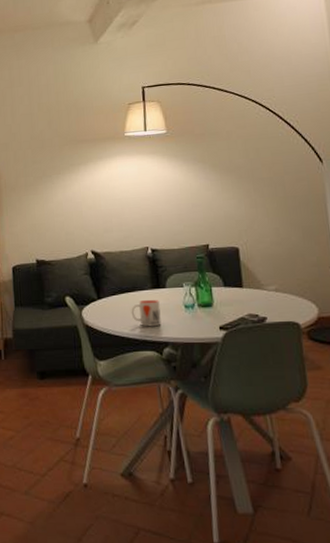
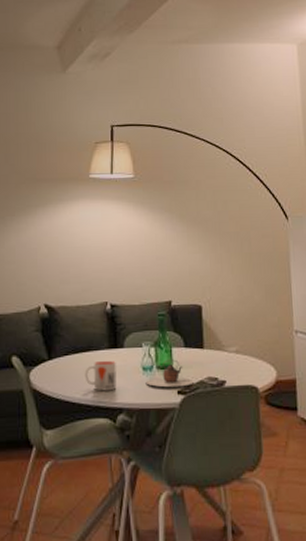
teapot: none [188,298,235,324] -> present [145,359,194,388]

